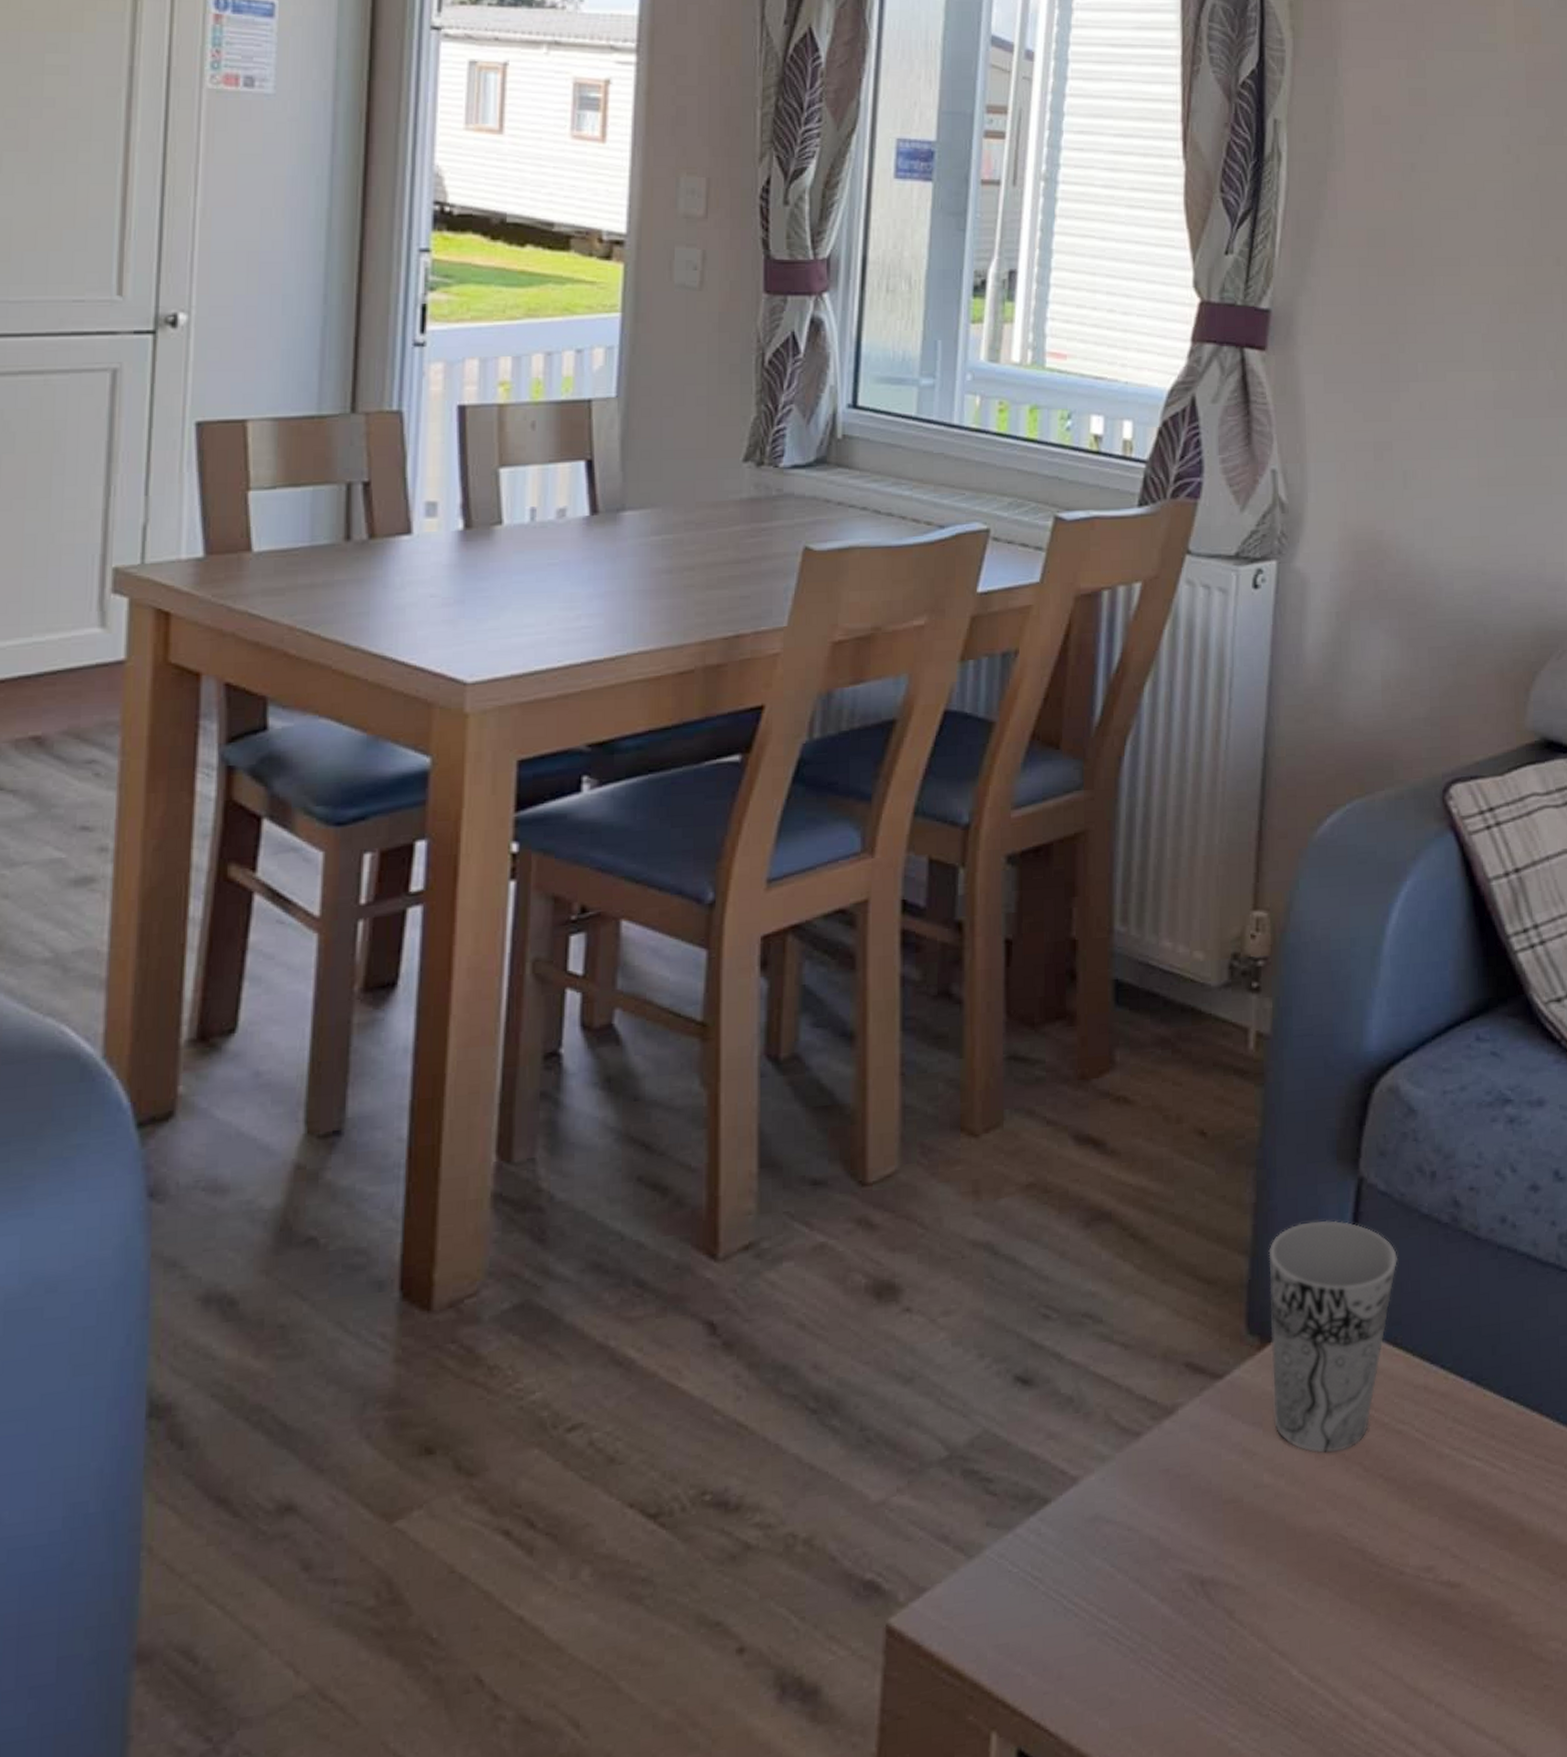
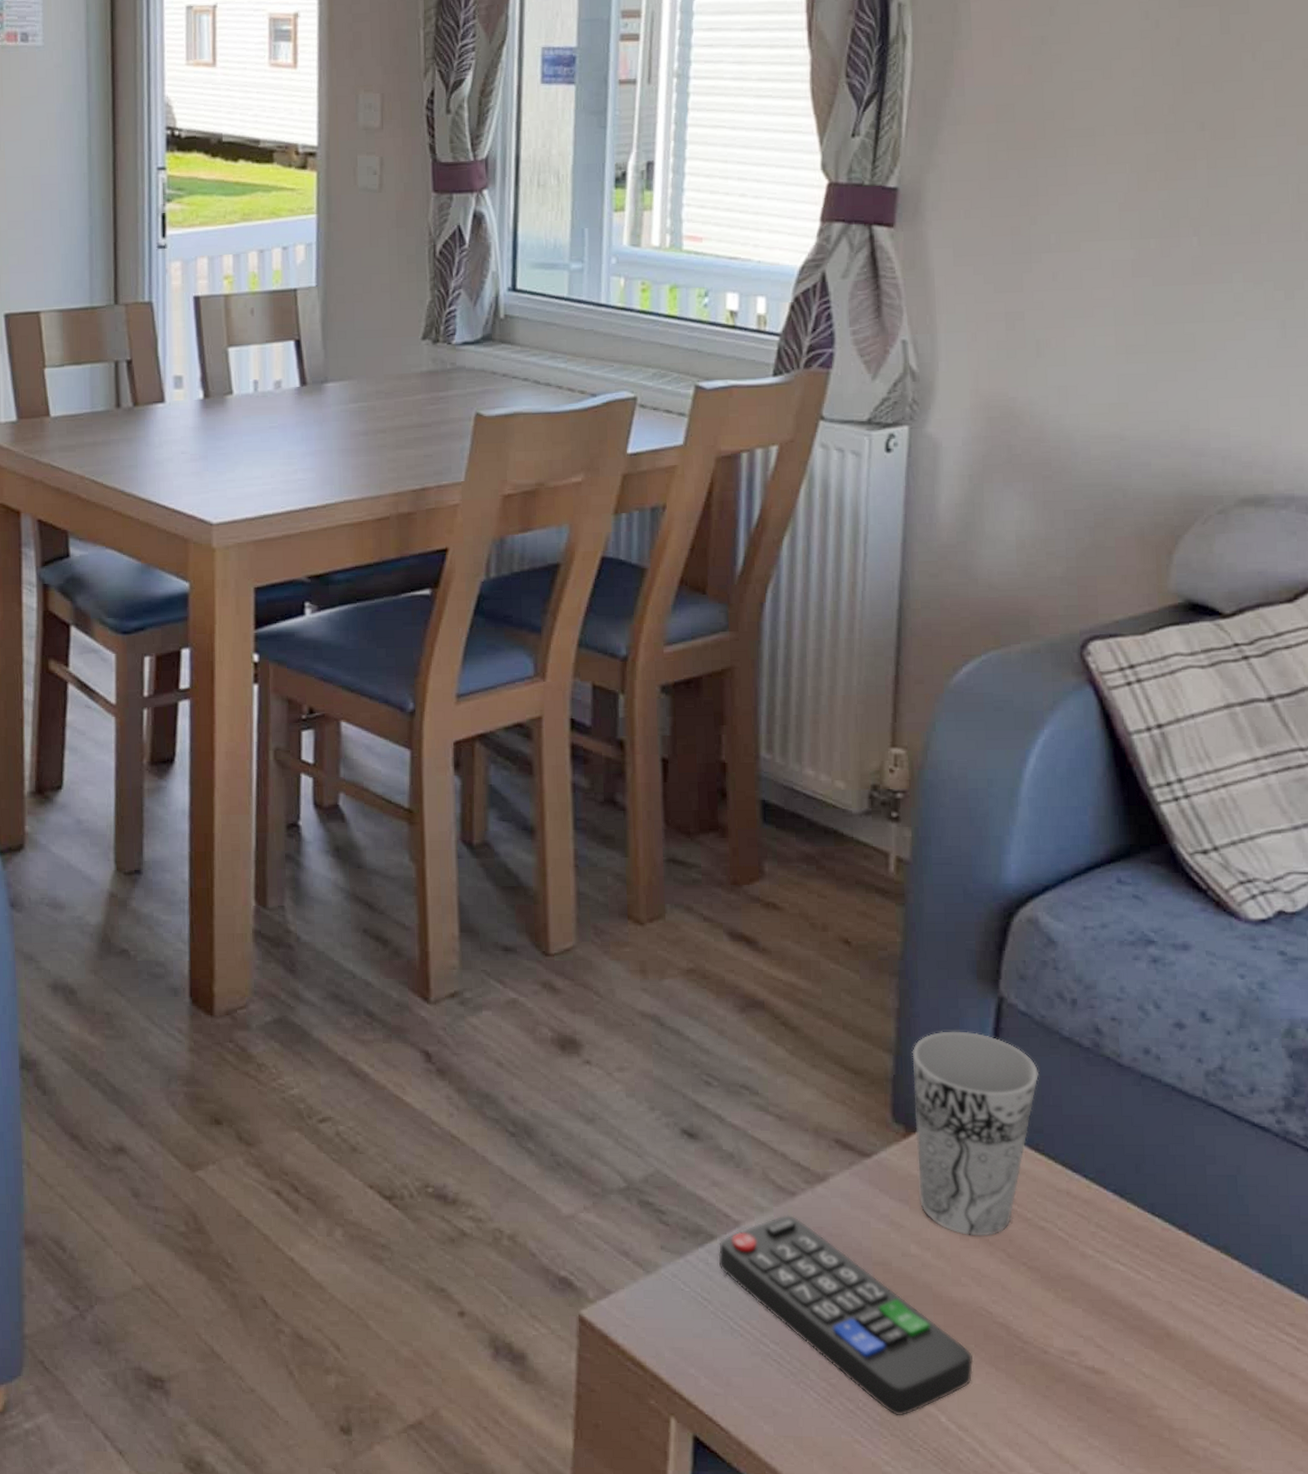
remote control: none [1052,1459,1328,1679] -> present [718,1214,974,1417]

